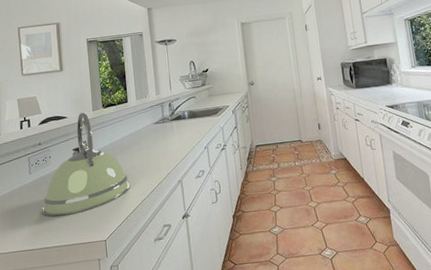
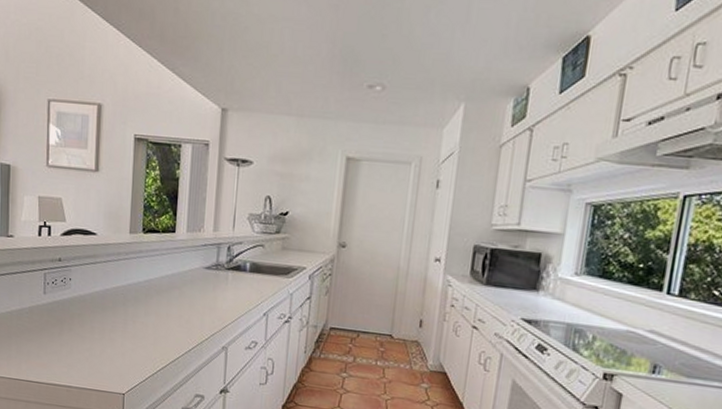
kettle: present [41,112,131,217] -> none [53,232,163,355]

